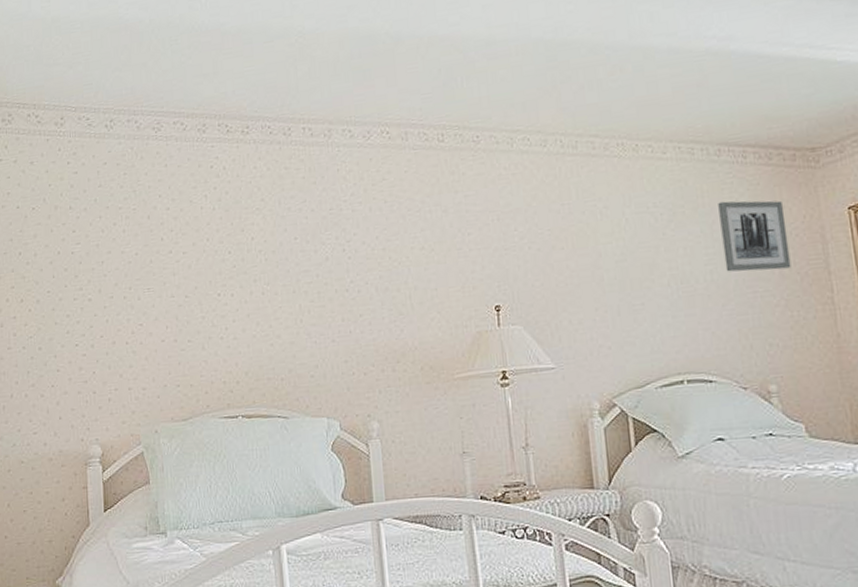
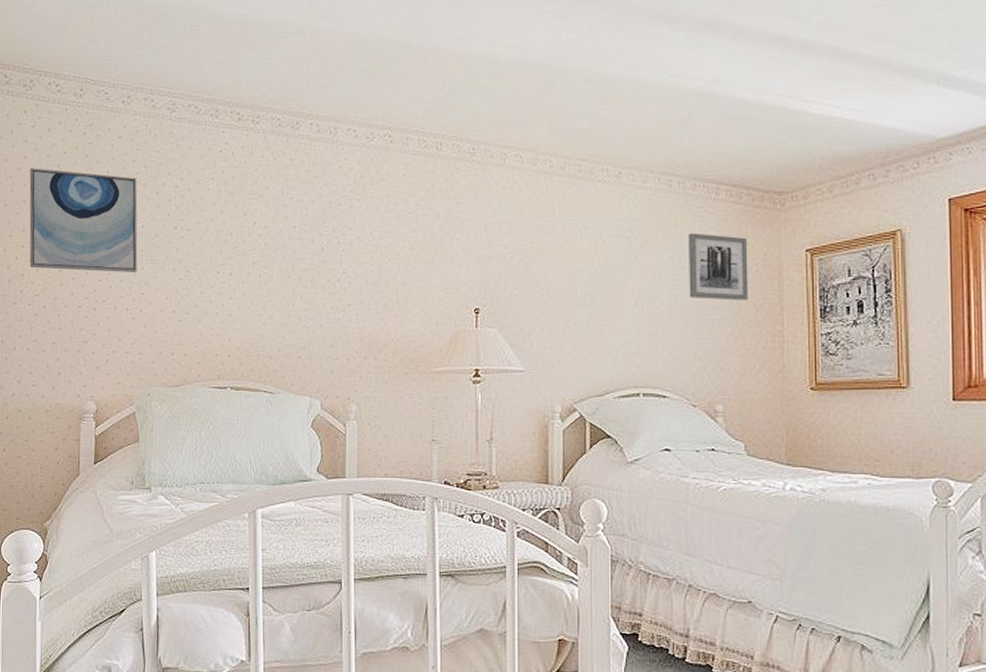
wall art: none [15,203,134,309] -> present [29,168,138,273]

